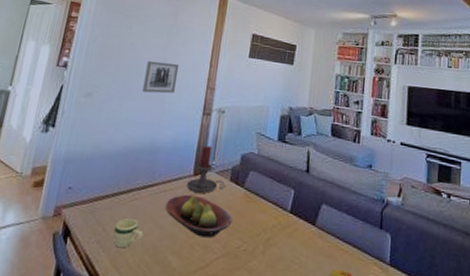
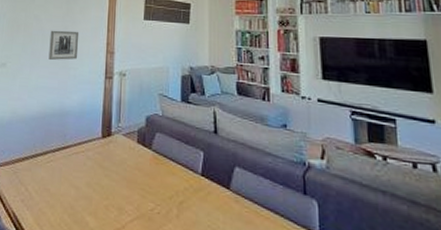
mug: present [113,218,143,249] -> none [35,179,61,208]
fruit bowl: present [165,194,233,238] -> none [78,156,143,200]
candle holder: present [186,145,226,193] -> none [96,108,133,155]

